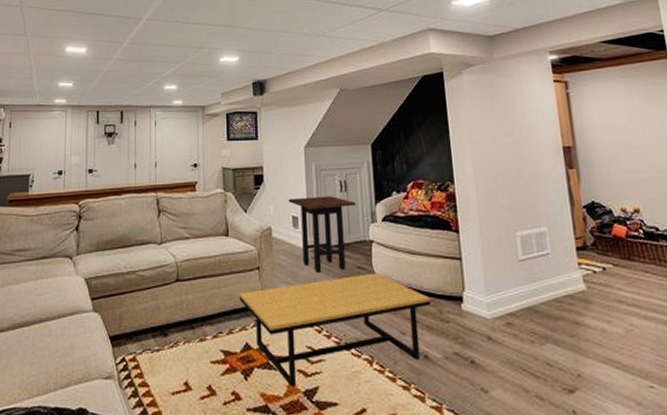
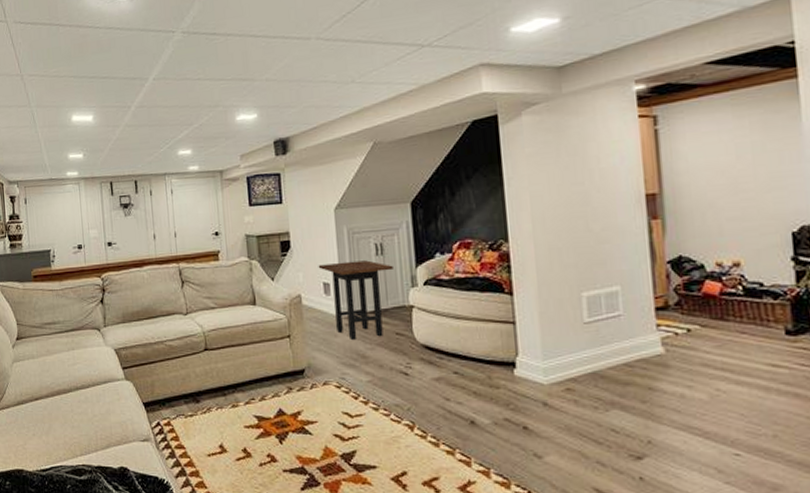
coffee table: present [239,273,431,387] -> none [269,339,478,451]

